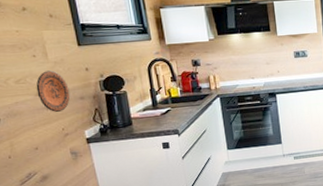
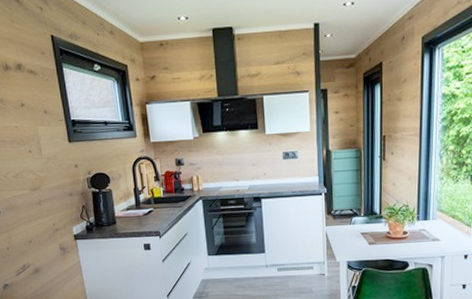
decorative plate: present [36,70,71,113] -> none [31,166,61,208]

